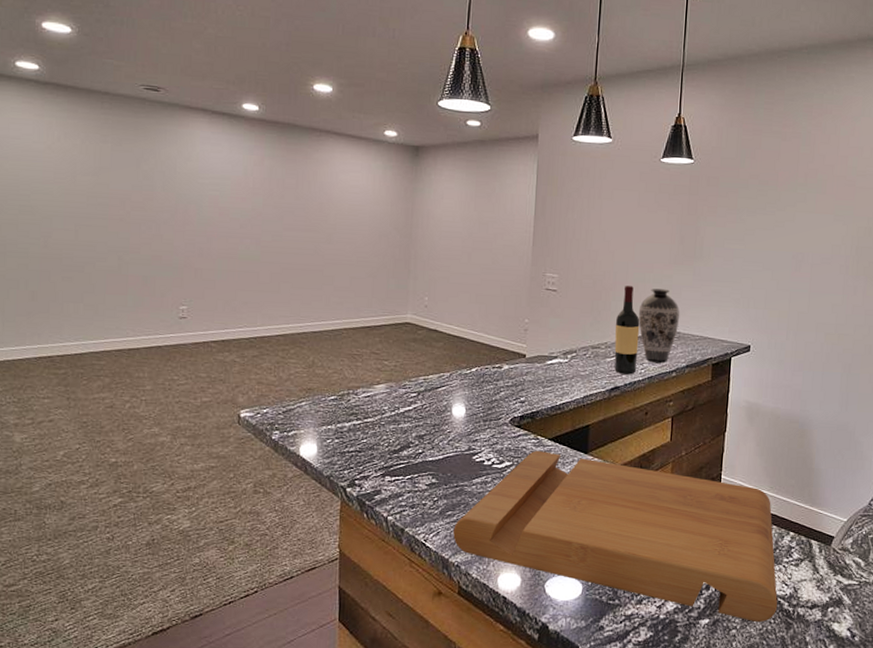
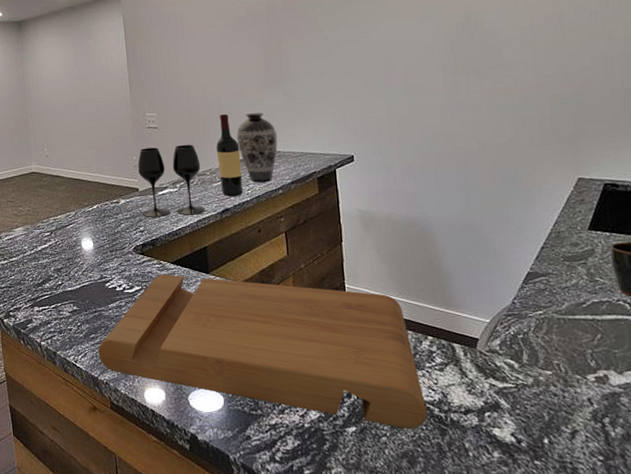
wine glass: none [525,311,597,390] -> present [137,144,206,217]

